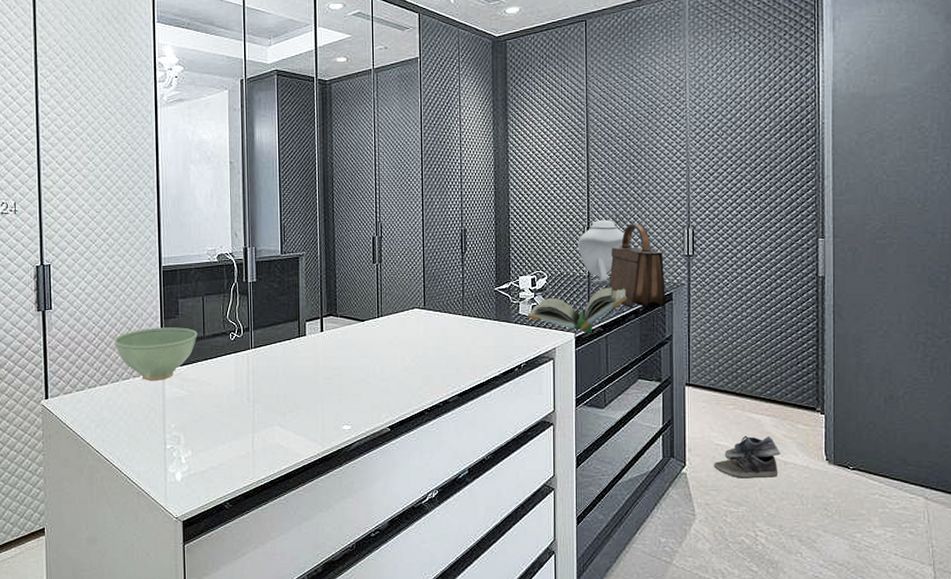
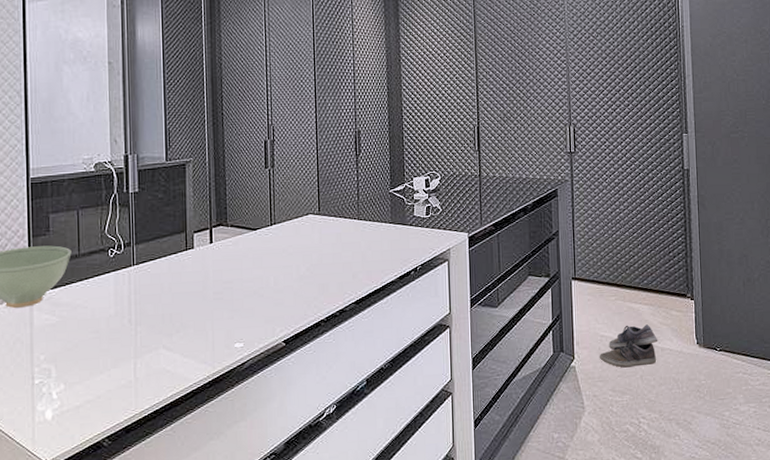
book: present [527,287,627,334] -> none [422,185,516,233]
jewelry display stand: present [578,220,625,286] -> none [469,119,512,185]
handbag: present [609,223,667,308] -> none [499,122,552,205]

